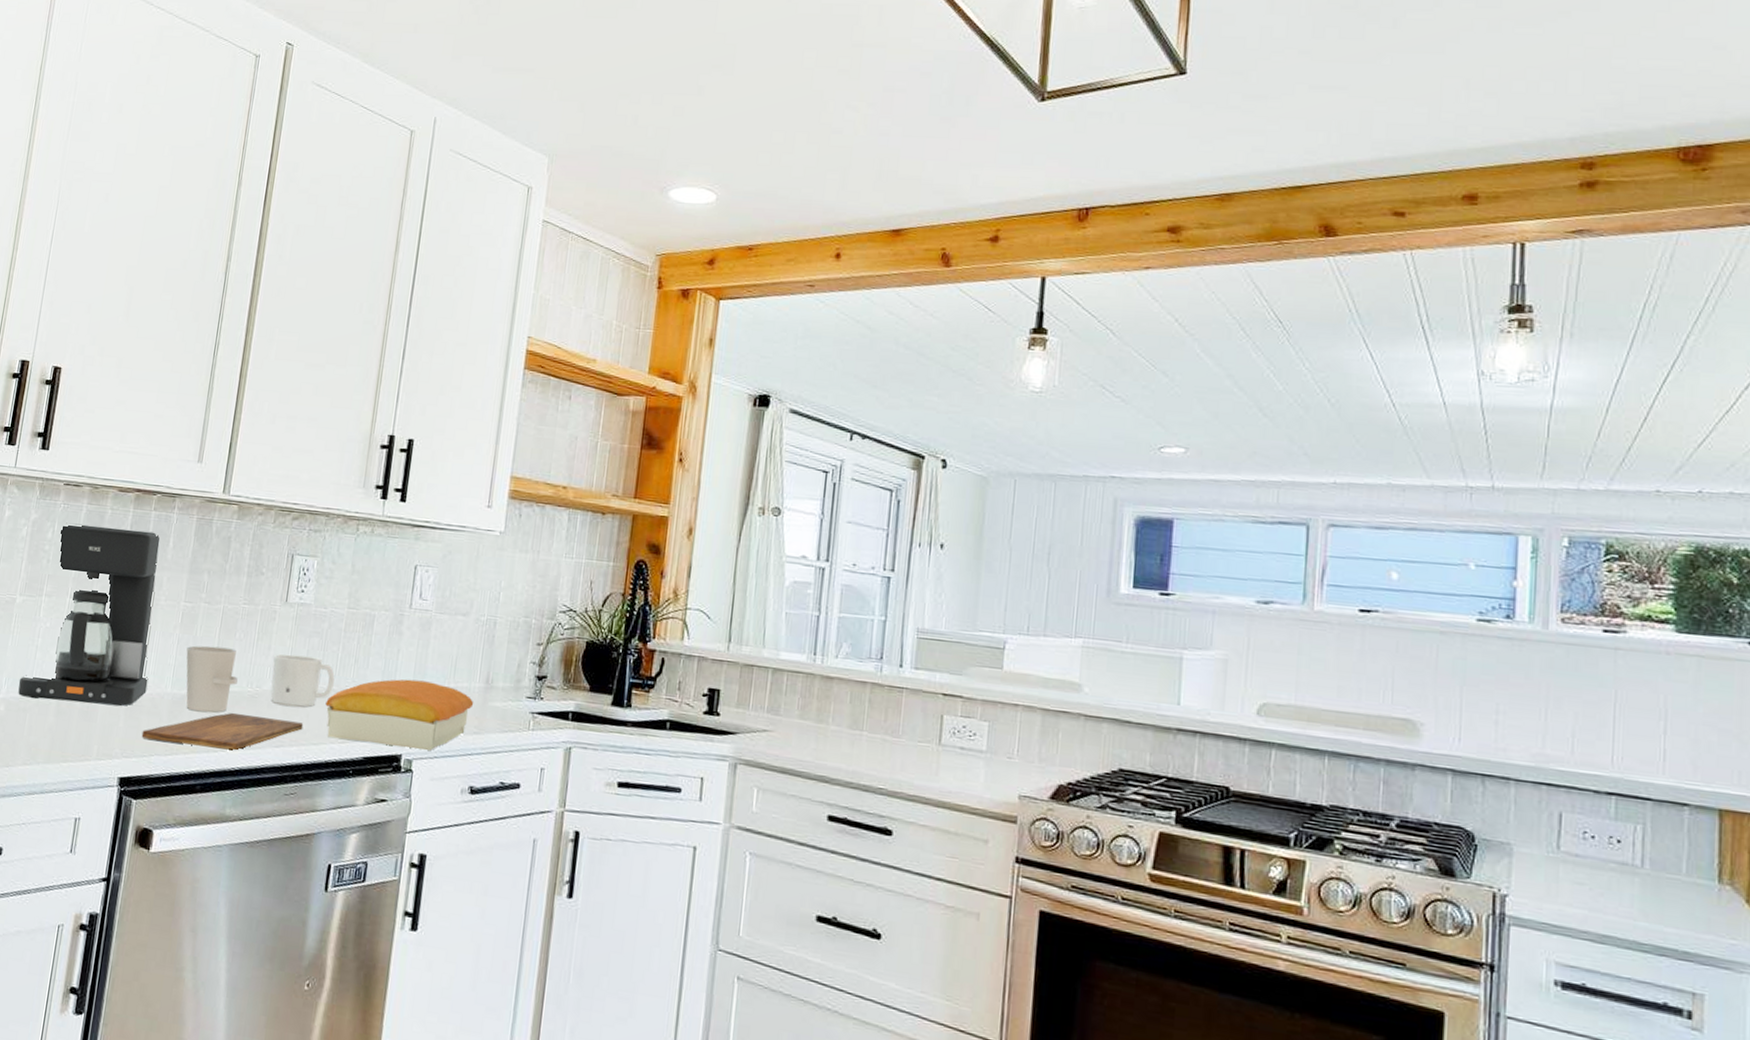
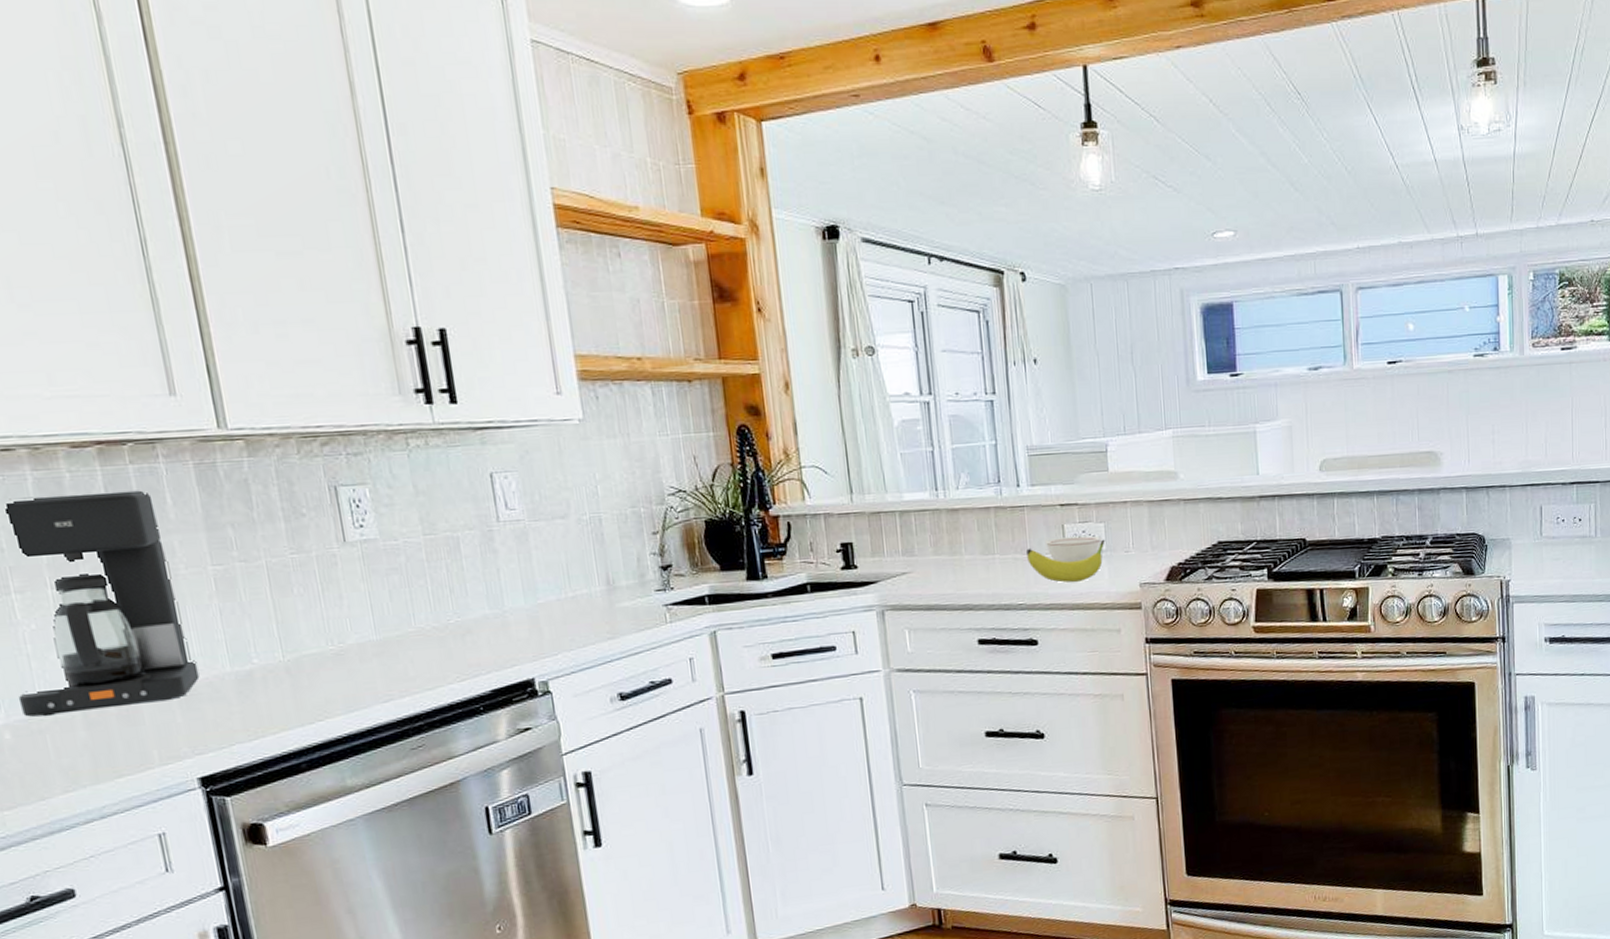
cutting board: present [141,712,304,751] -> none [210,670,411,729]
cup: present [186,645,238,714] -> none [234,607,313,686]
mug: present [270,654,335,708] -> none [349,596,433,658]
bread loaf: present [325,679,474,752] -> none [429,595,600,679]
fruit: none [897,731,987,780] -> present [1027,539,1105,583]
bowl: none [920,727,984,757] -> present [1046,535,1103,563]

